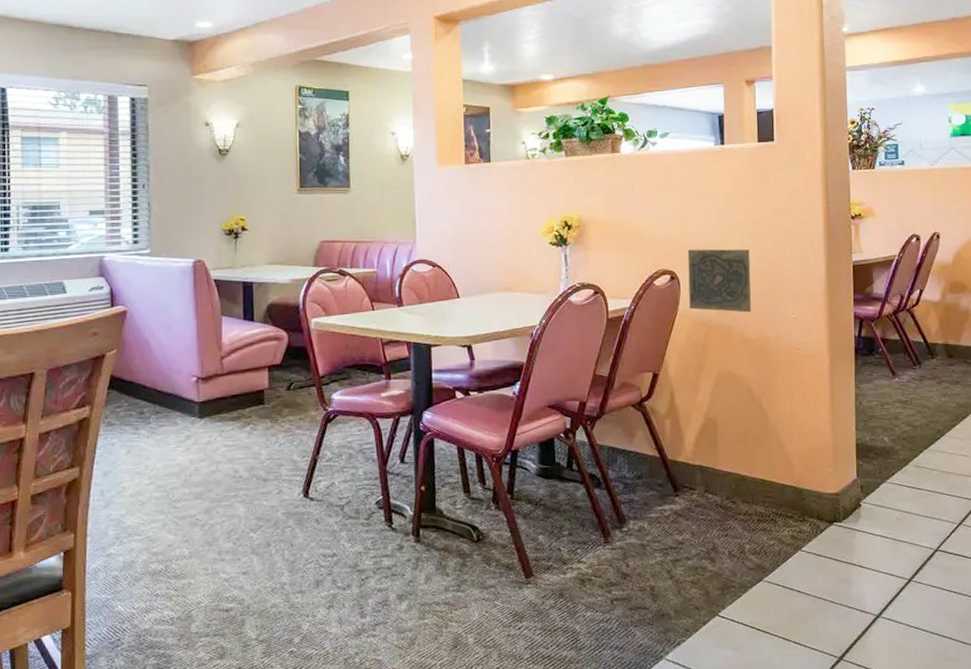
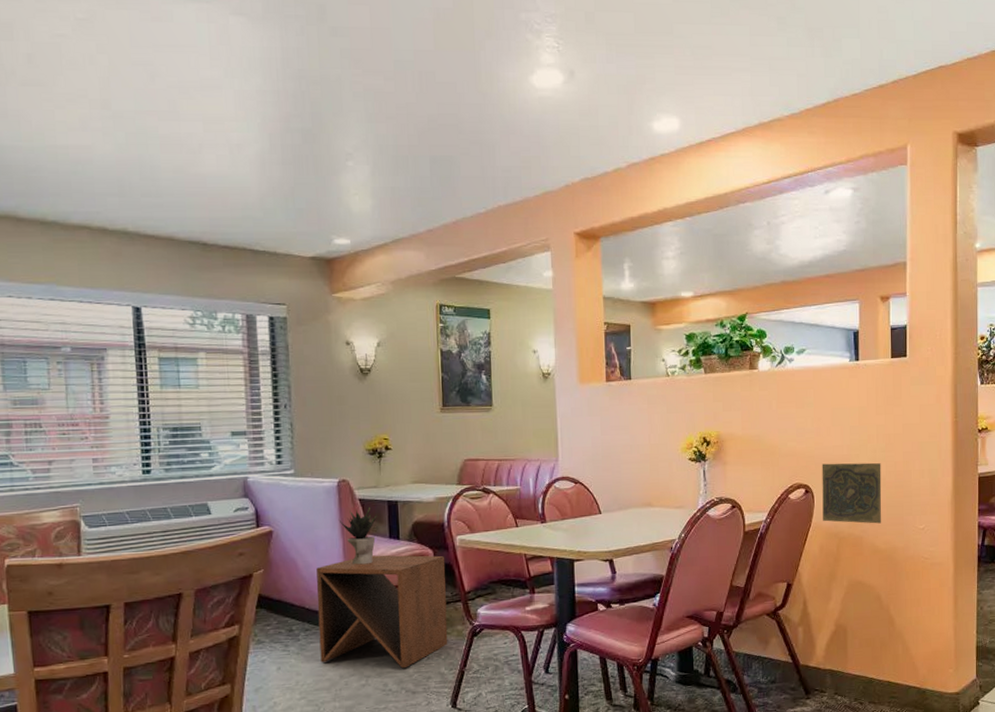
side table: none [169,337,301,455] -> present [316,555,448,669]
potted plant: none [193,287,232,347] -> present [338,506,377,565]

